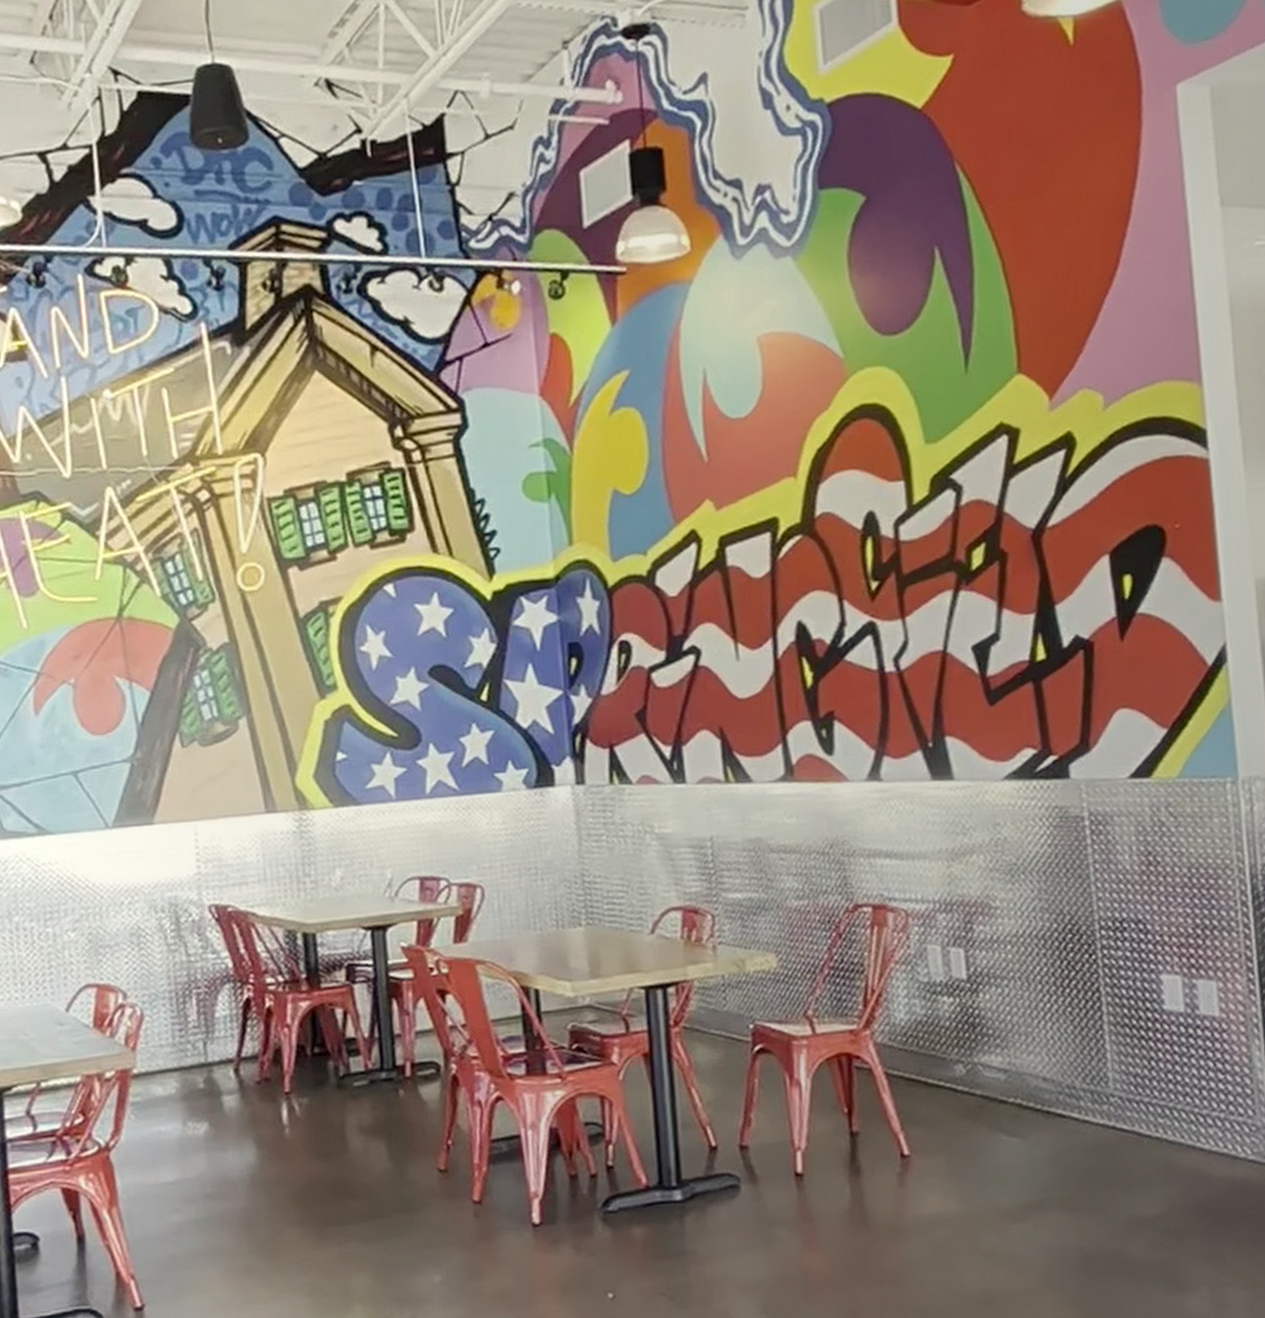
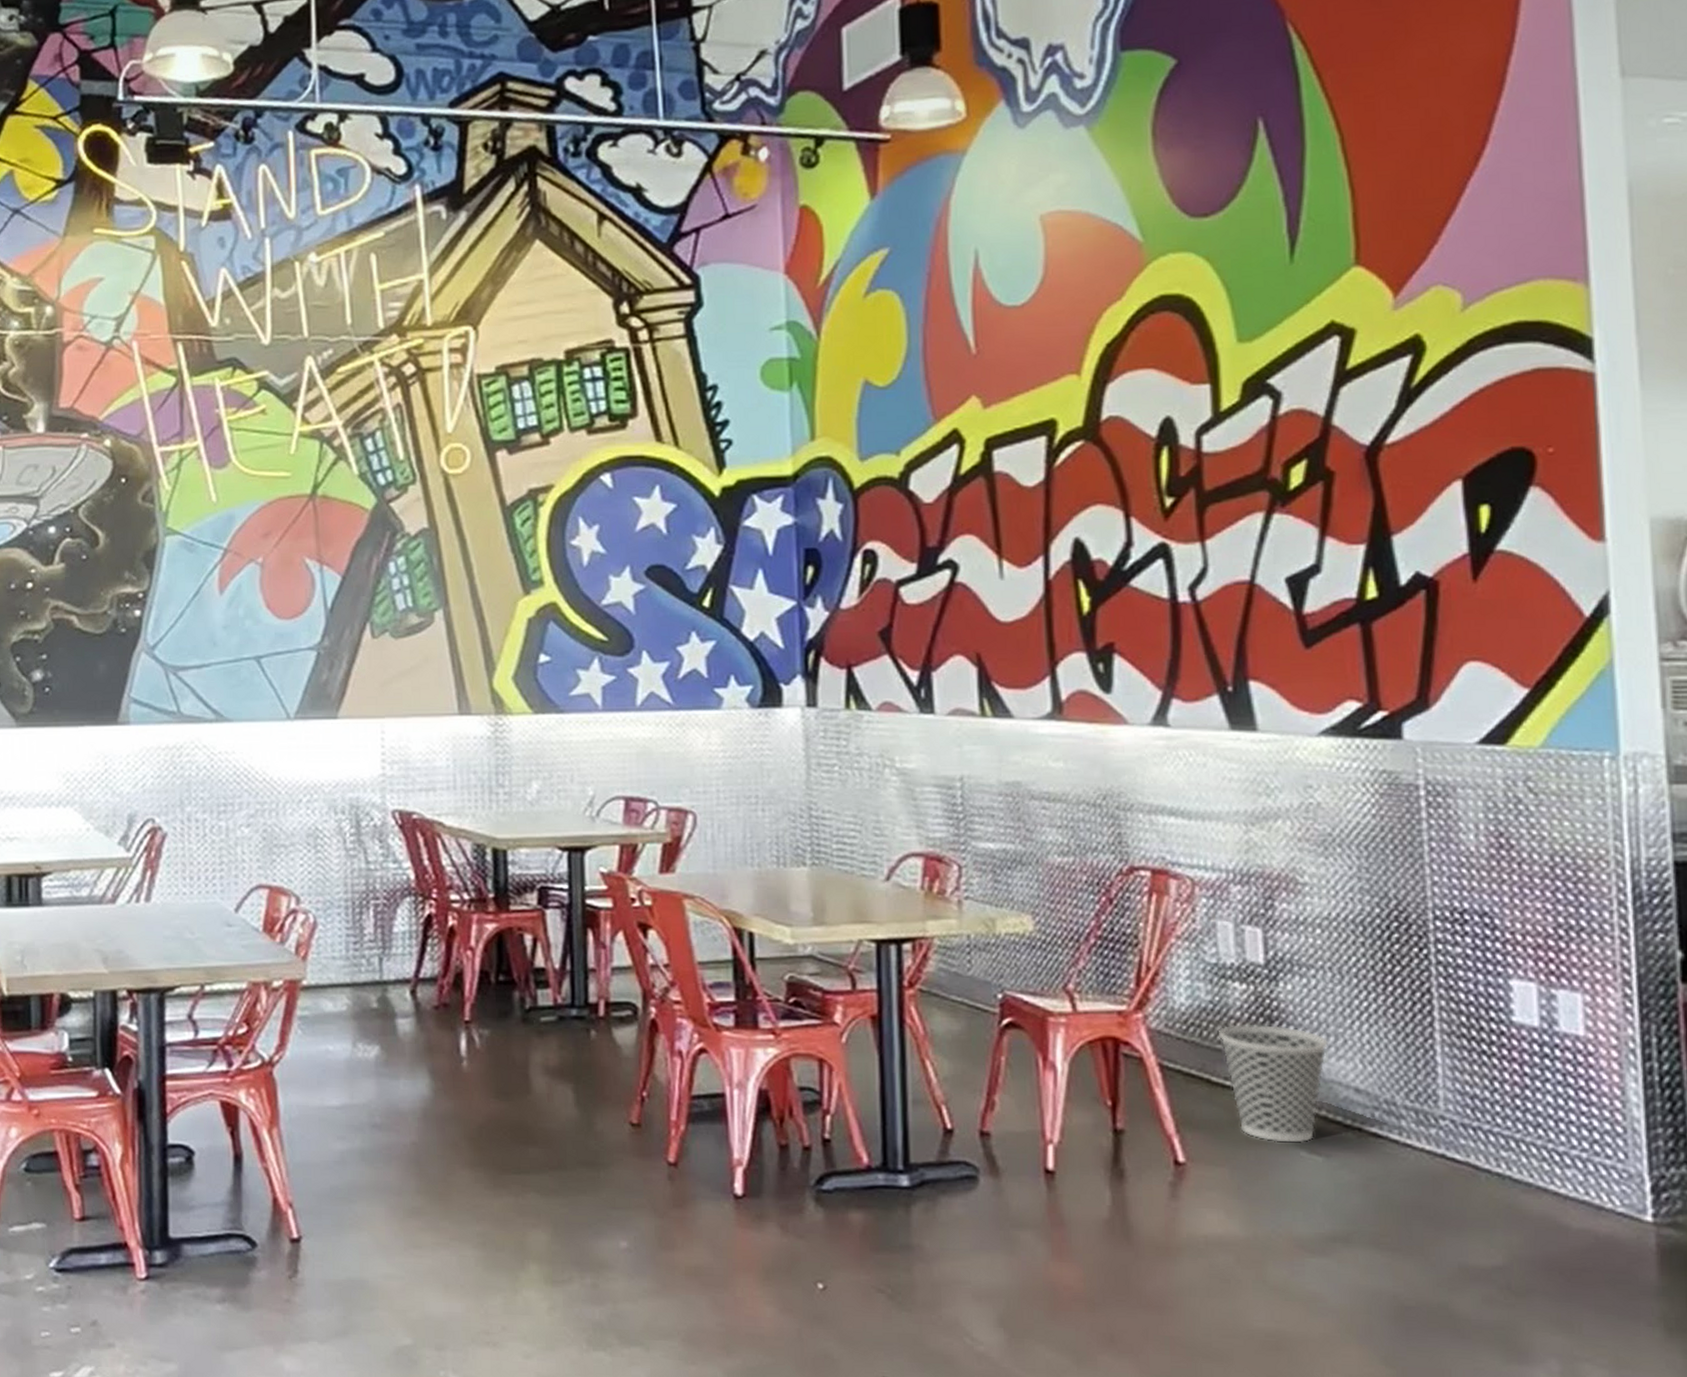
wastebasket: none [932,1030,1020,1130] -> present [1219,1025,1328,1143]

